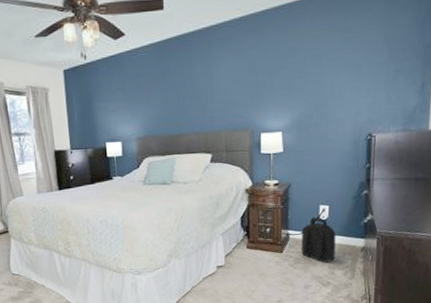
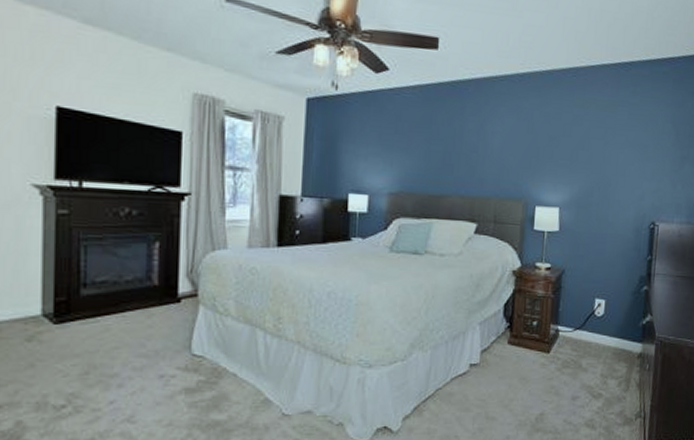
backpack: present [301,217,336,263] -> none [571,311,611,370]

